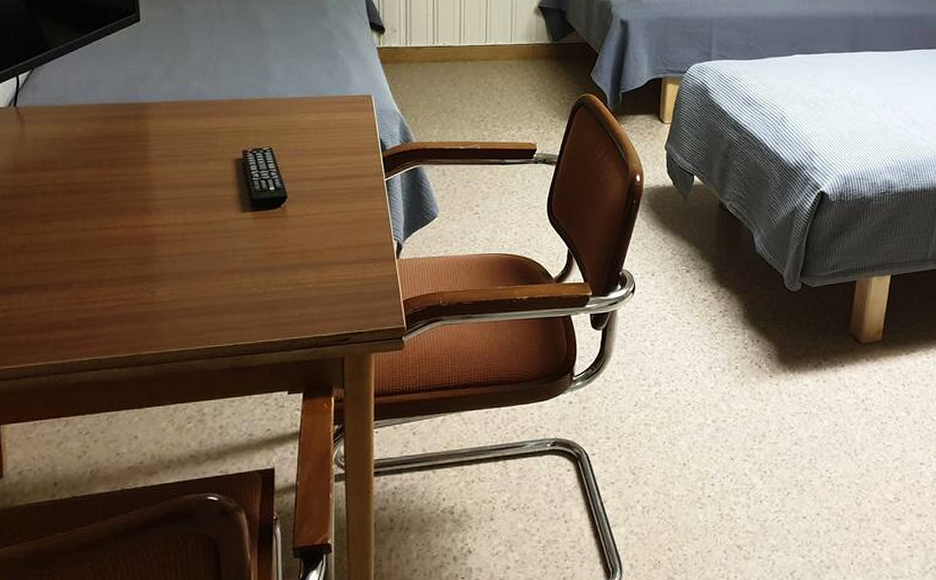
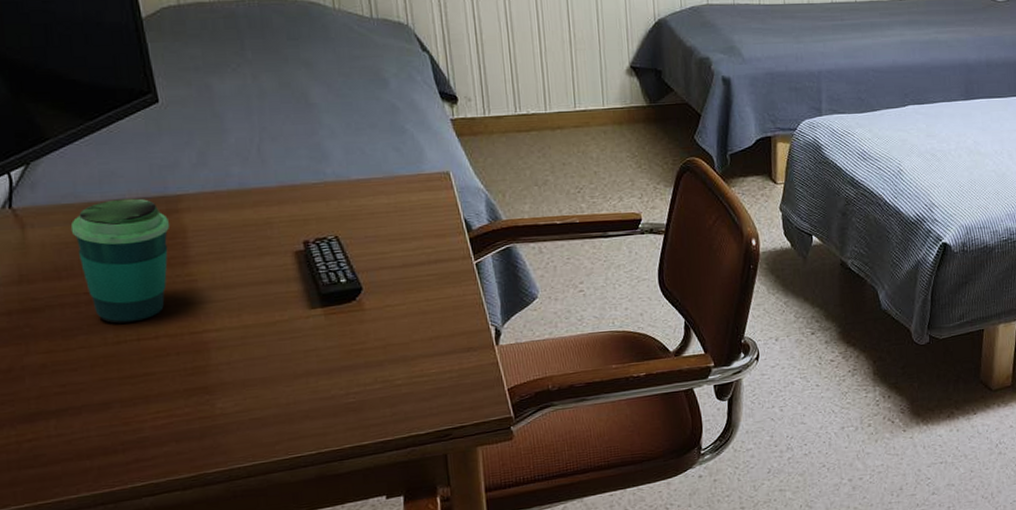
cup: none [58,104,137,213] -> present [70,198,170,324]

